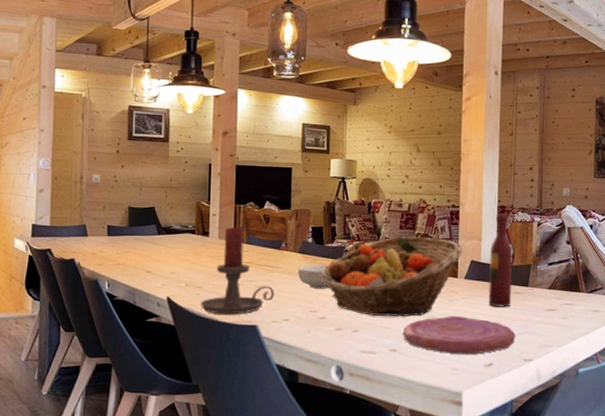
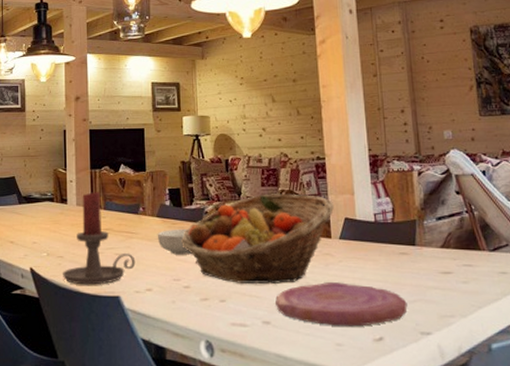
wine bottle: present [488,213,513,307] -> none [364,163,398,271]

